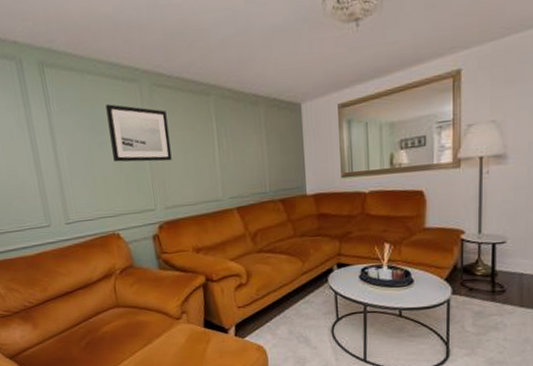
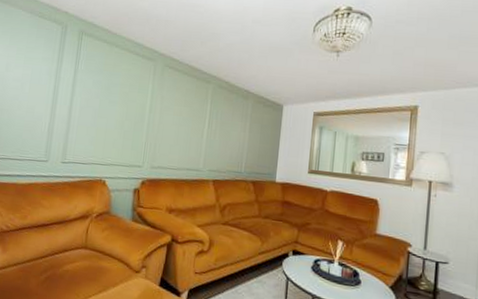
wall art: present [105,104,172,162] -> none [118,73,171,128]

